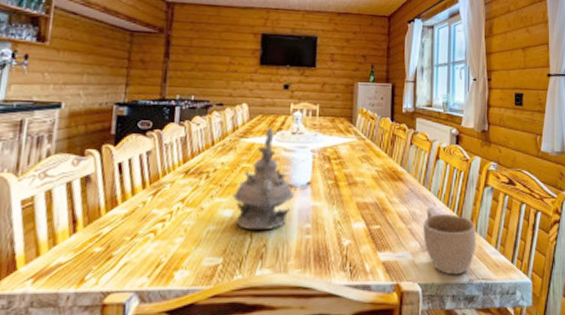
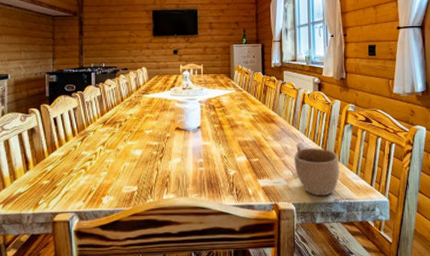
teapot: present [232,127,294,231] -> none [141,85,188,165]

